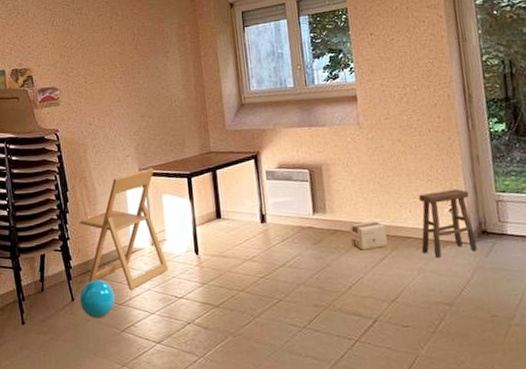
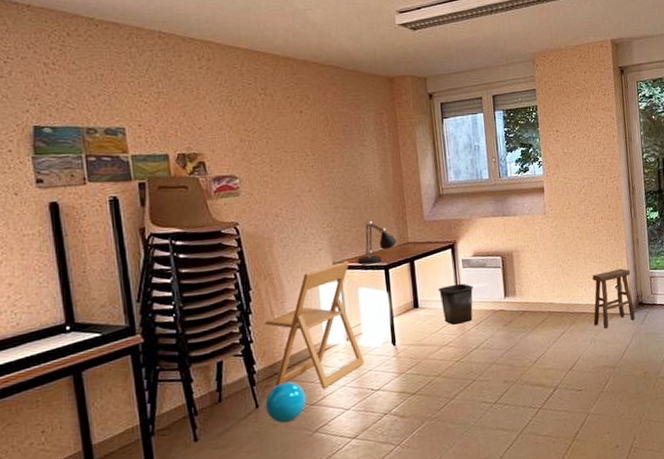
desk lamp: none [161,129,199,173] -> present [357,220,397,265]
waste bin: none [241,195,279,239] -> present [439,283,474,325]
box: present [349,221,388,250] -> none [535,300,567,328]

